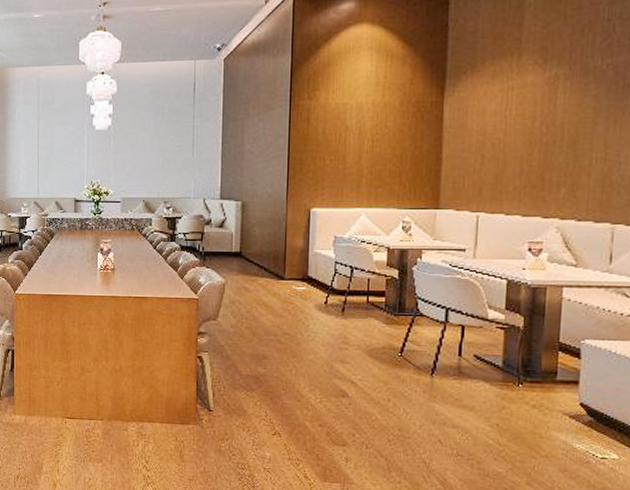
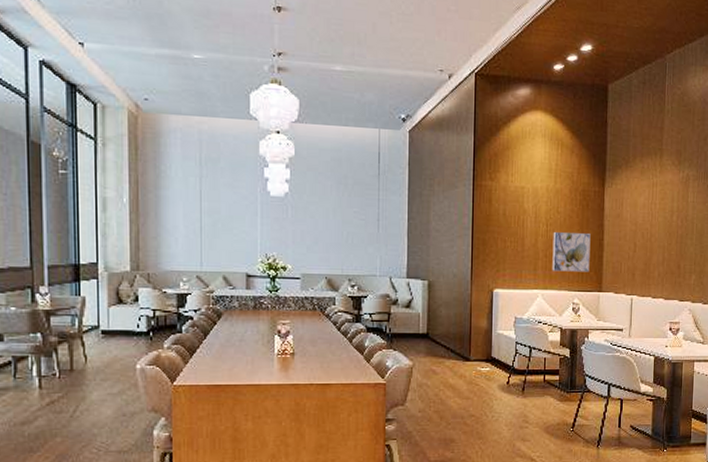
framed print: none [378,147,426,189] -> present [552,232,591,272]

